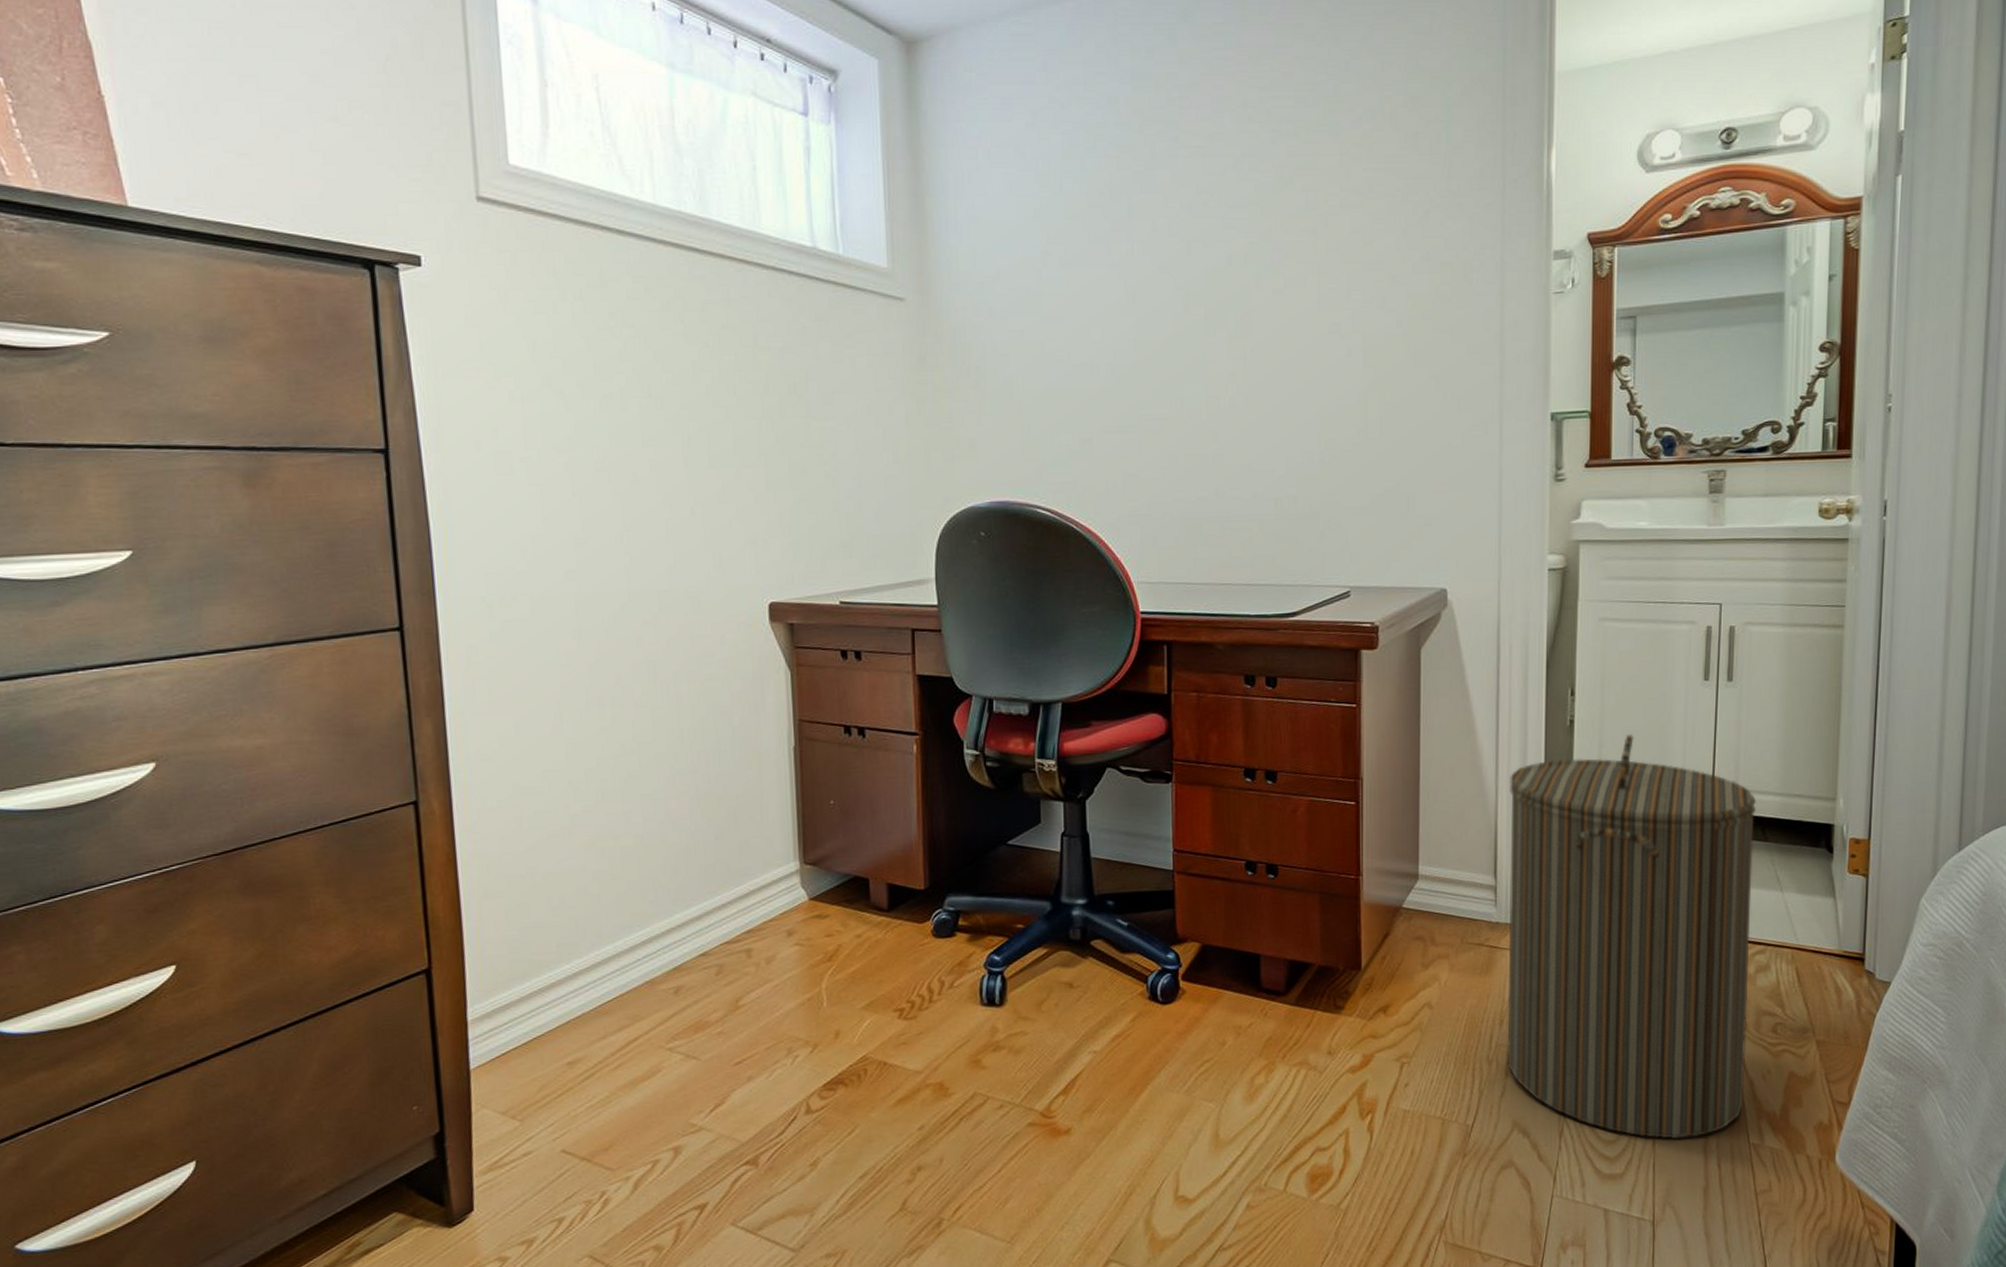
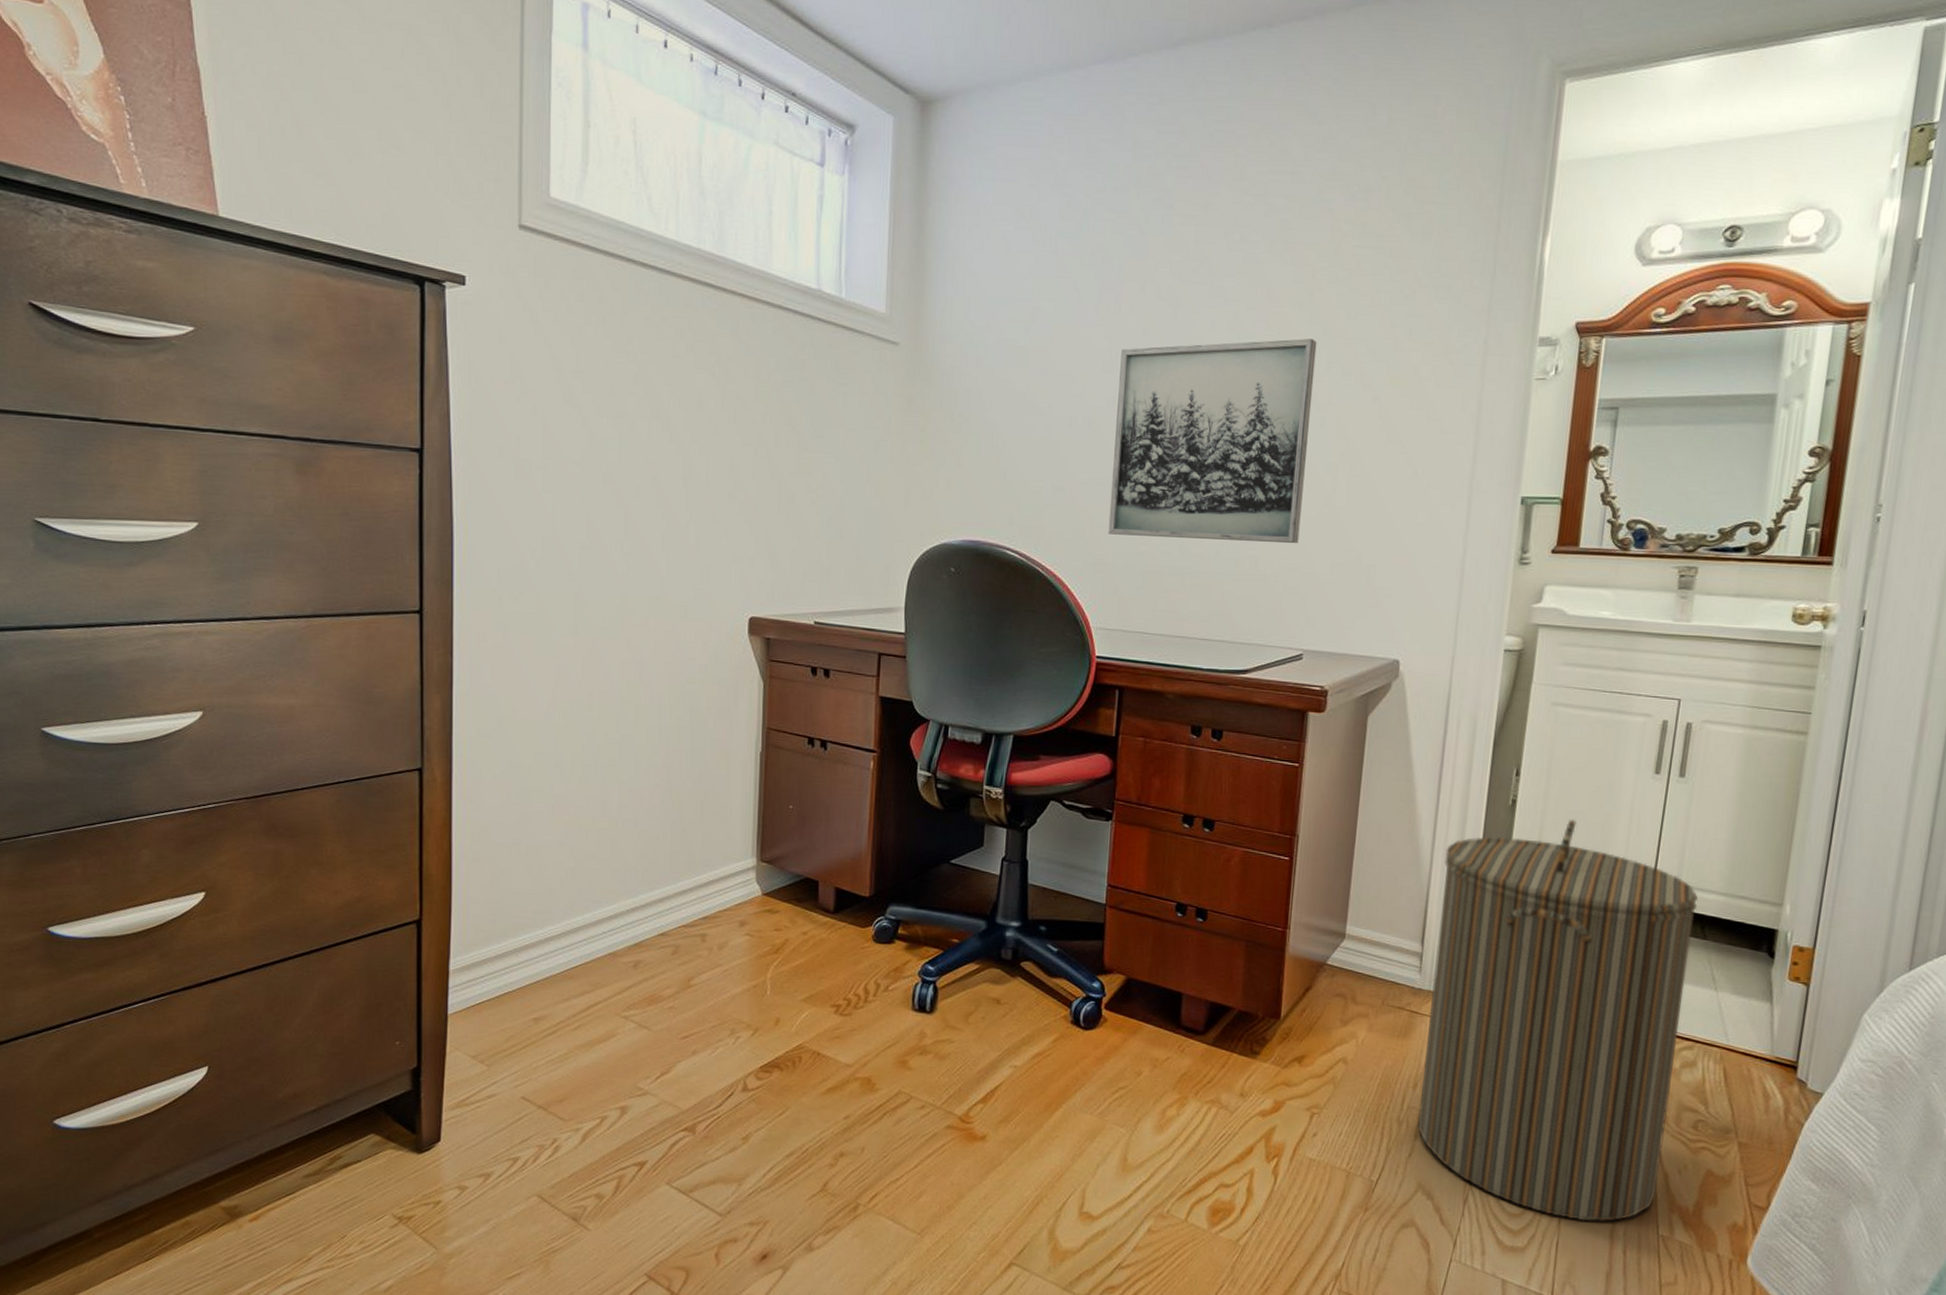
wall art: none [1138,267,1336,484] -> present [1108,339,1317,544]

